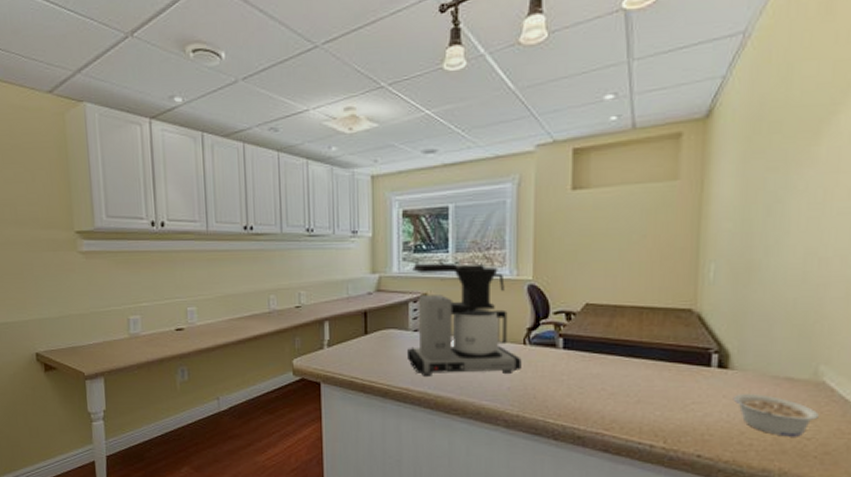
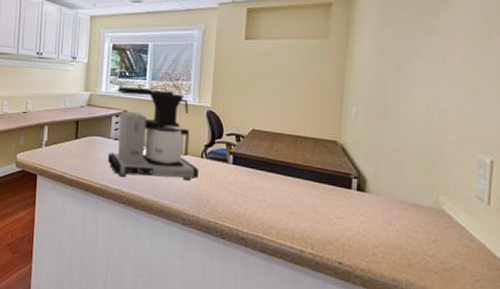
legume: present [733,394,819,437] -> none [369,214,439,254]

